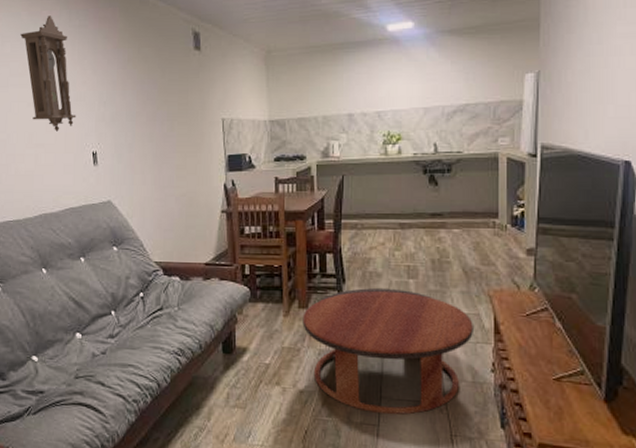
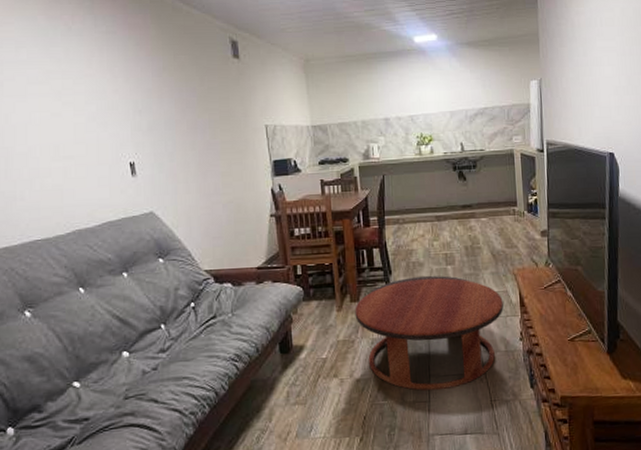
pendulum clock: present [20,16,77,132] -> none [38,21,109,143]

